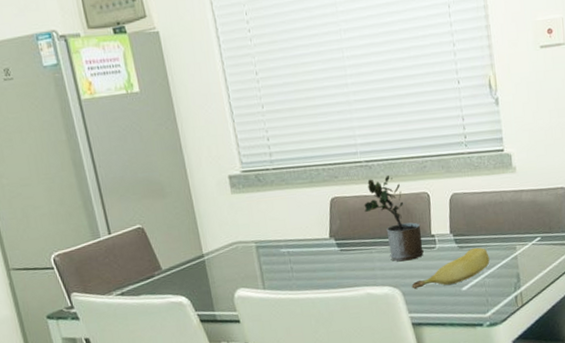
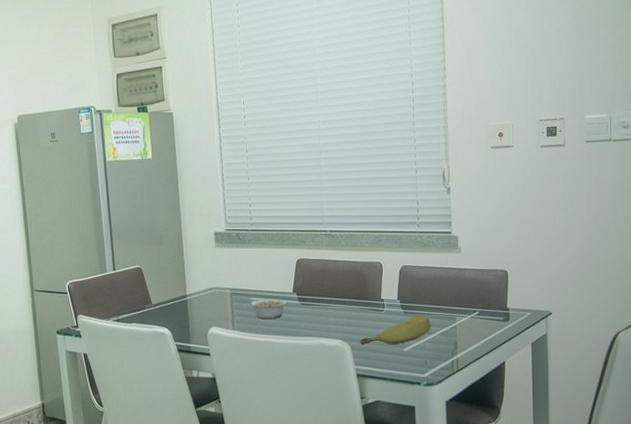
legume: none [281,247,323,273] -> present [251,298,286,319]
potted plant: present [364,174,424,262] -> none [325,244,373,319]

